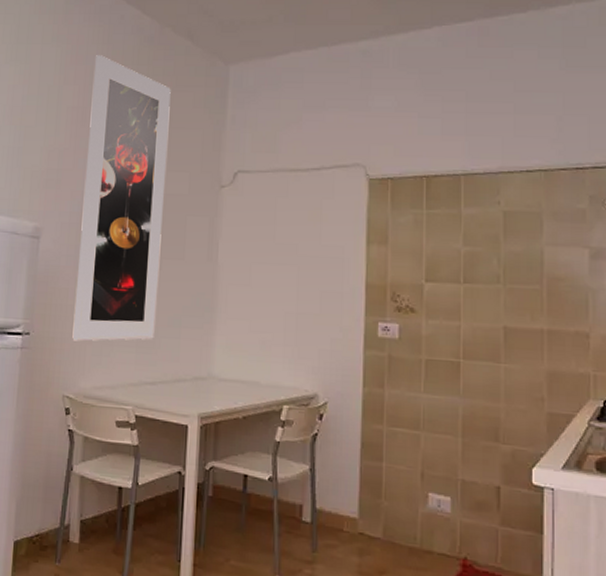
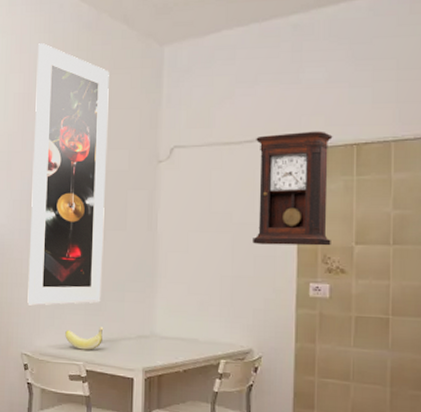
banana: none [113,366,157,393] -> present [65,327,104,350]
pendulum clock: none [319,161,402,283] -> present [253,131,333,246]

